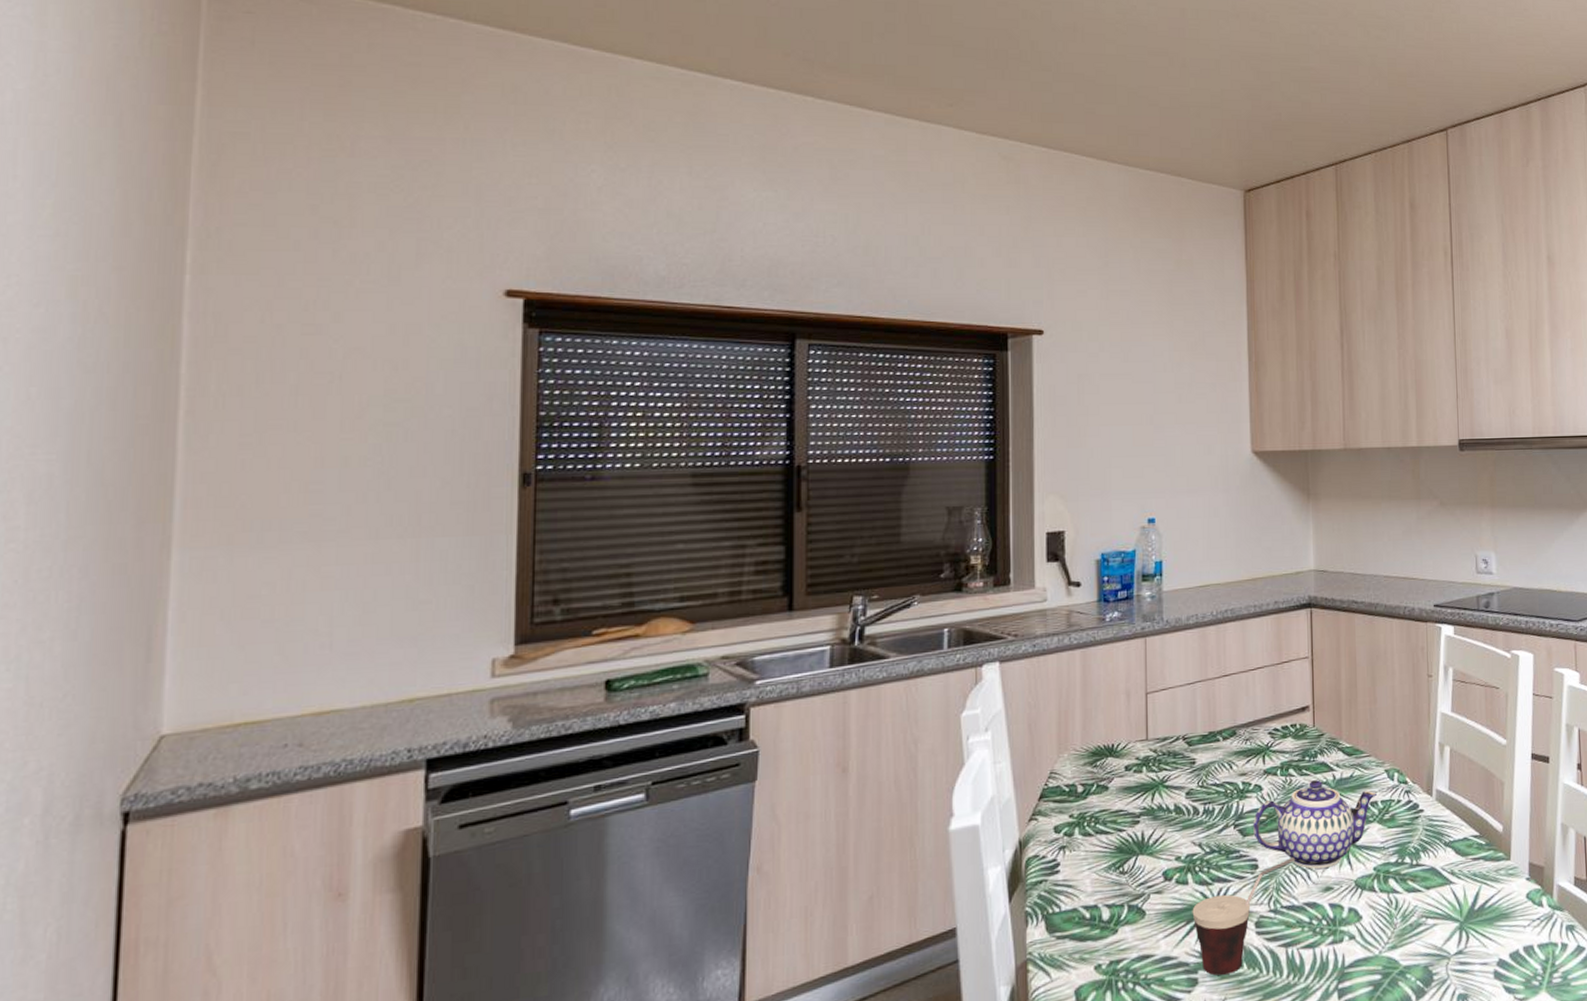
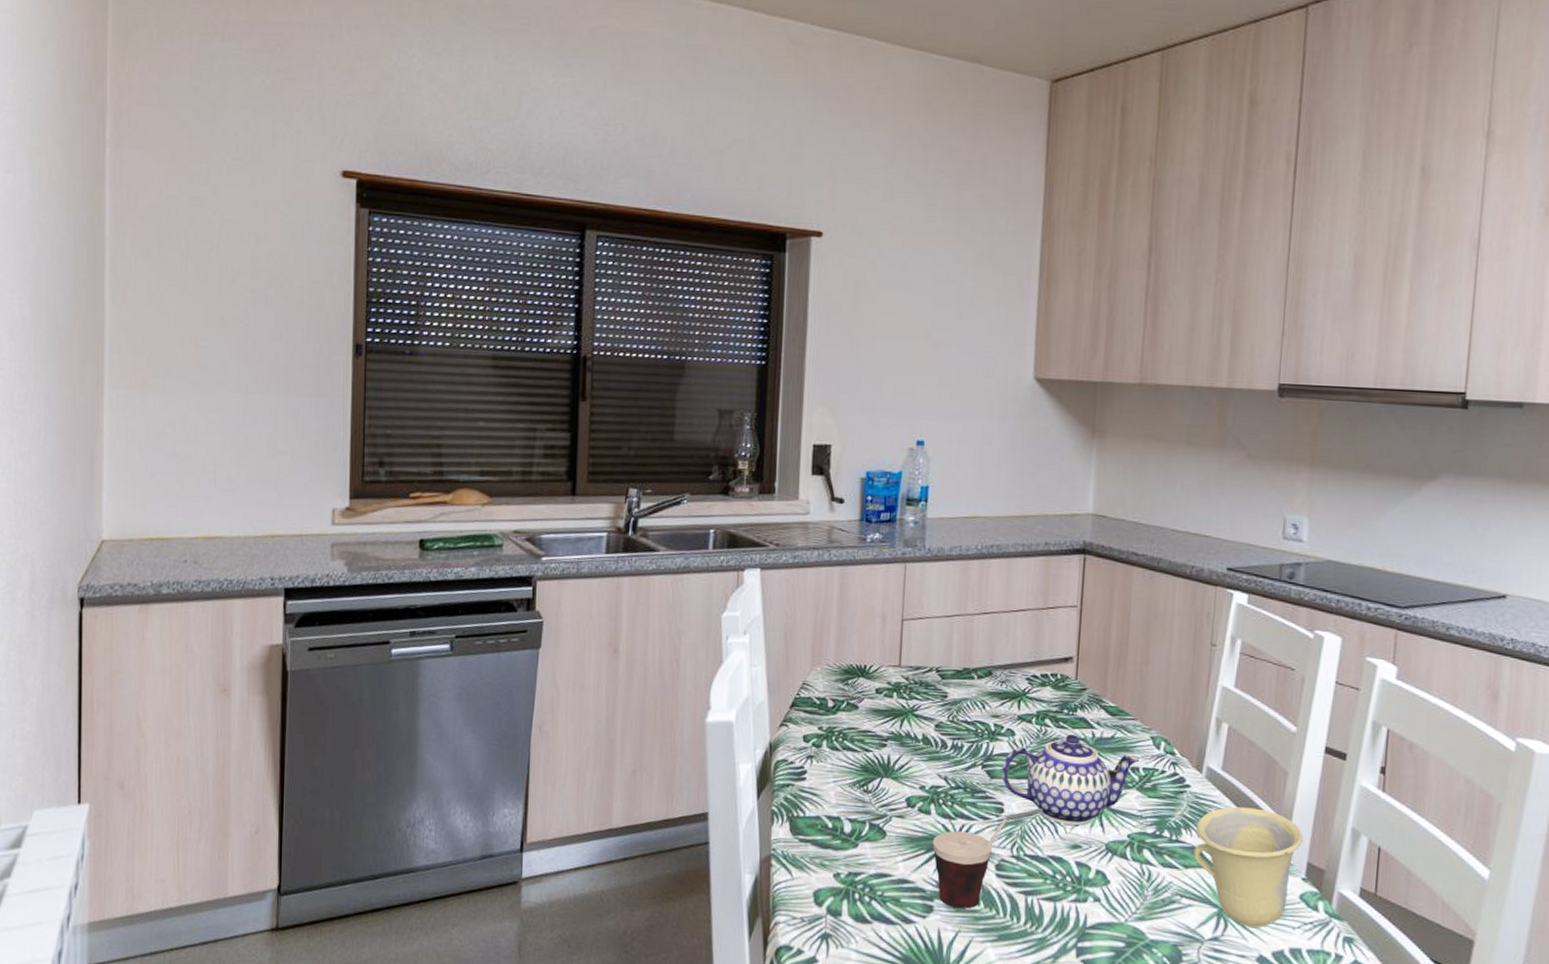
cup: none [1433,820,1523,934] -> present [1193,806,1304,928]

